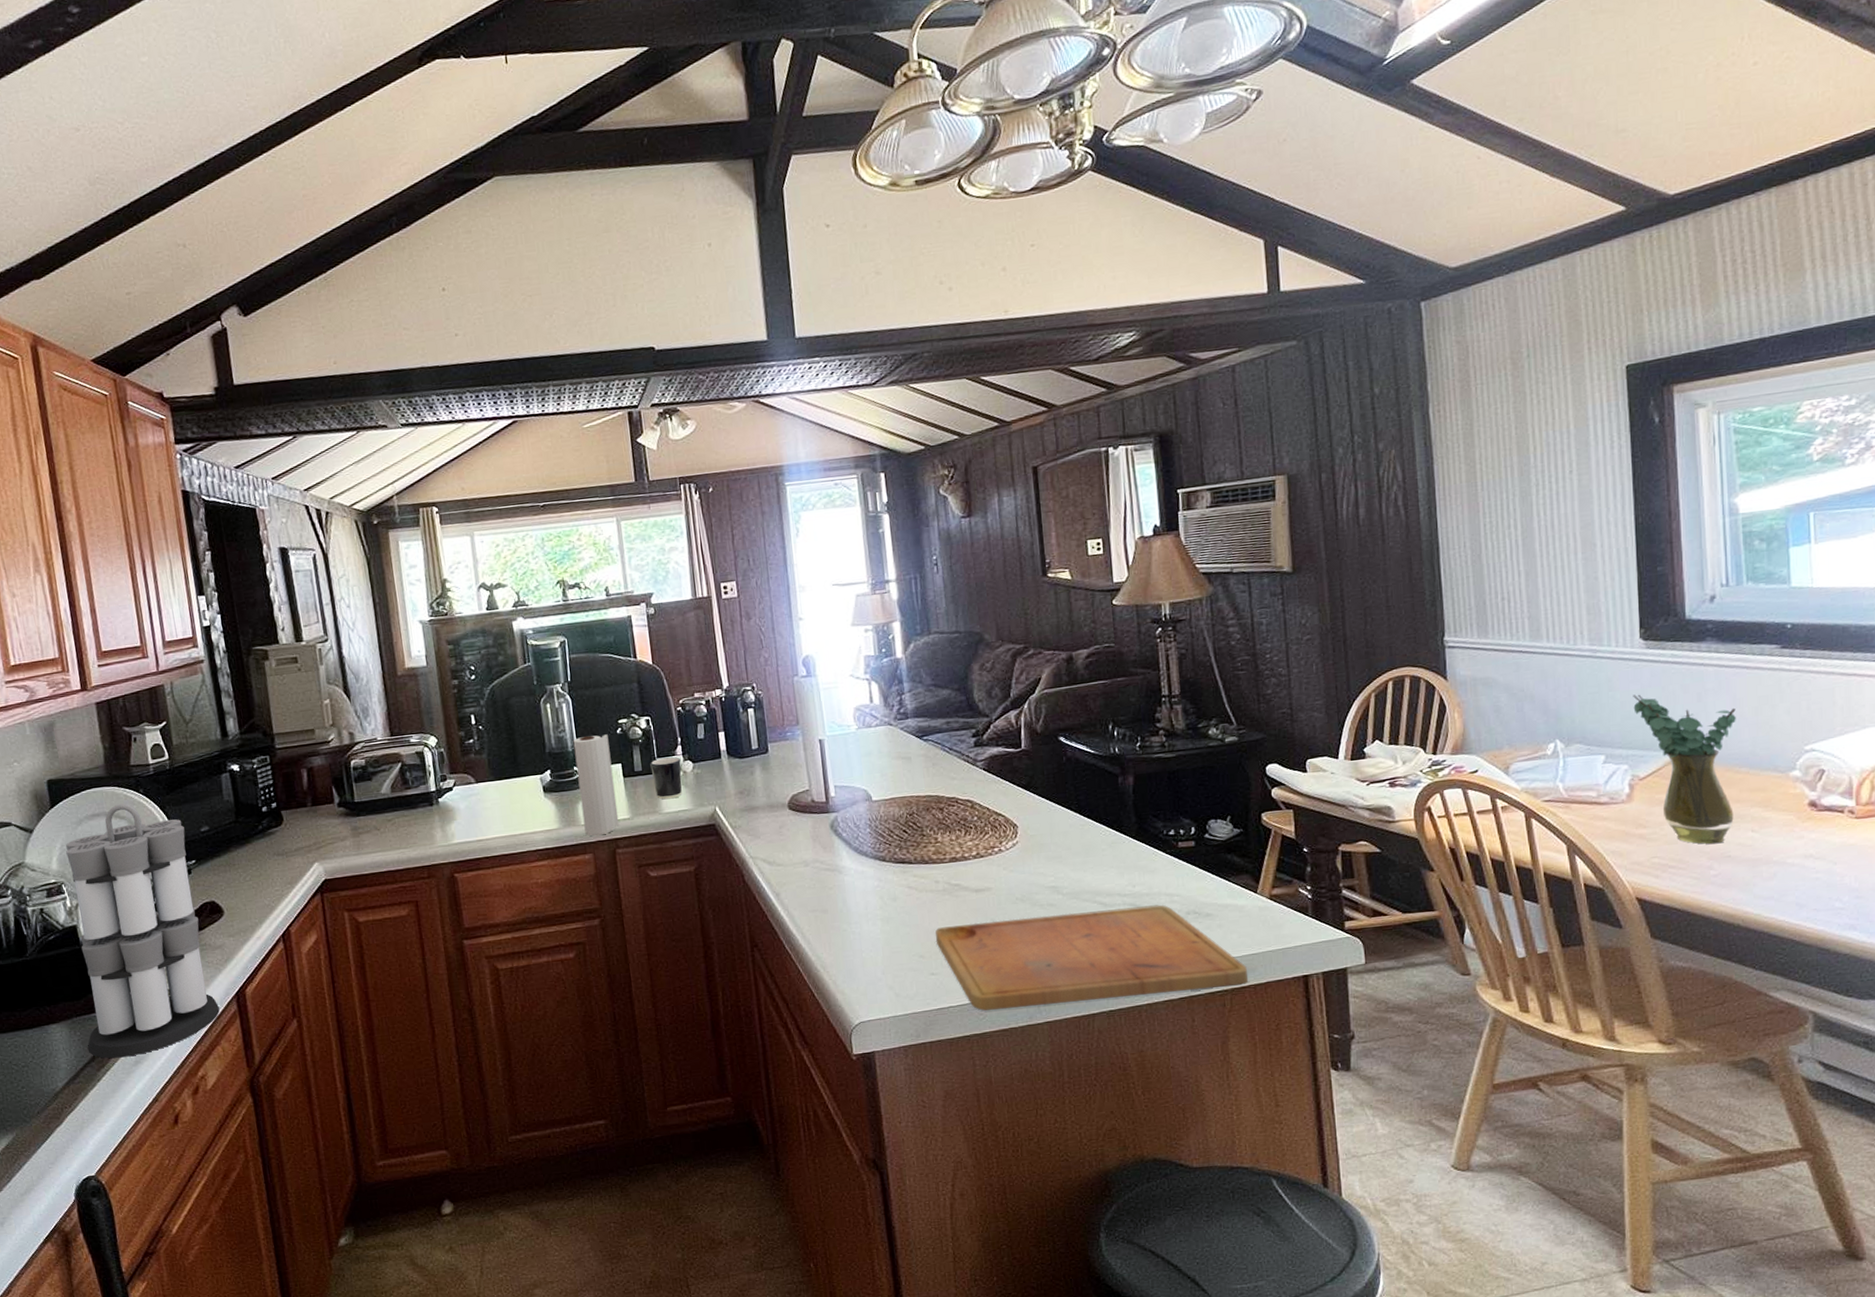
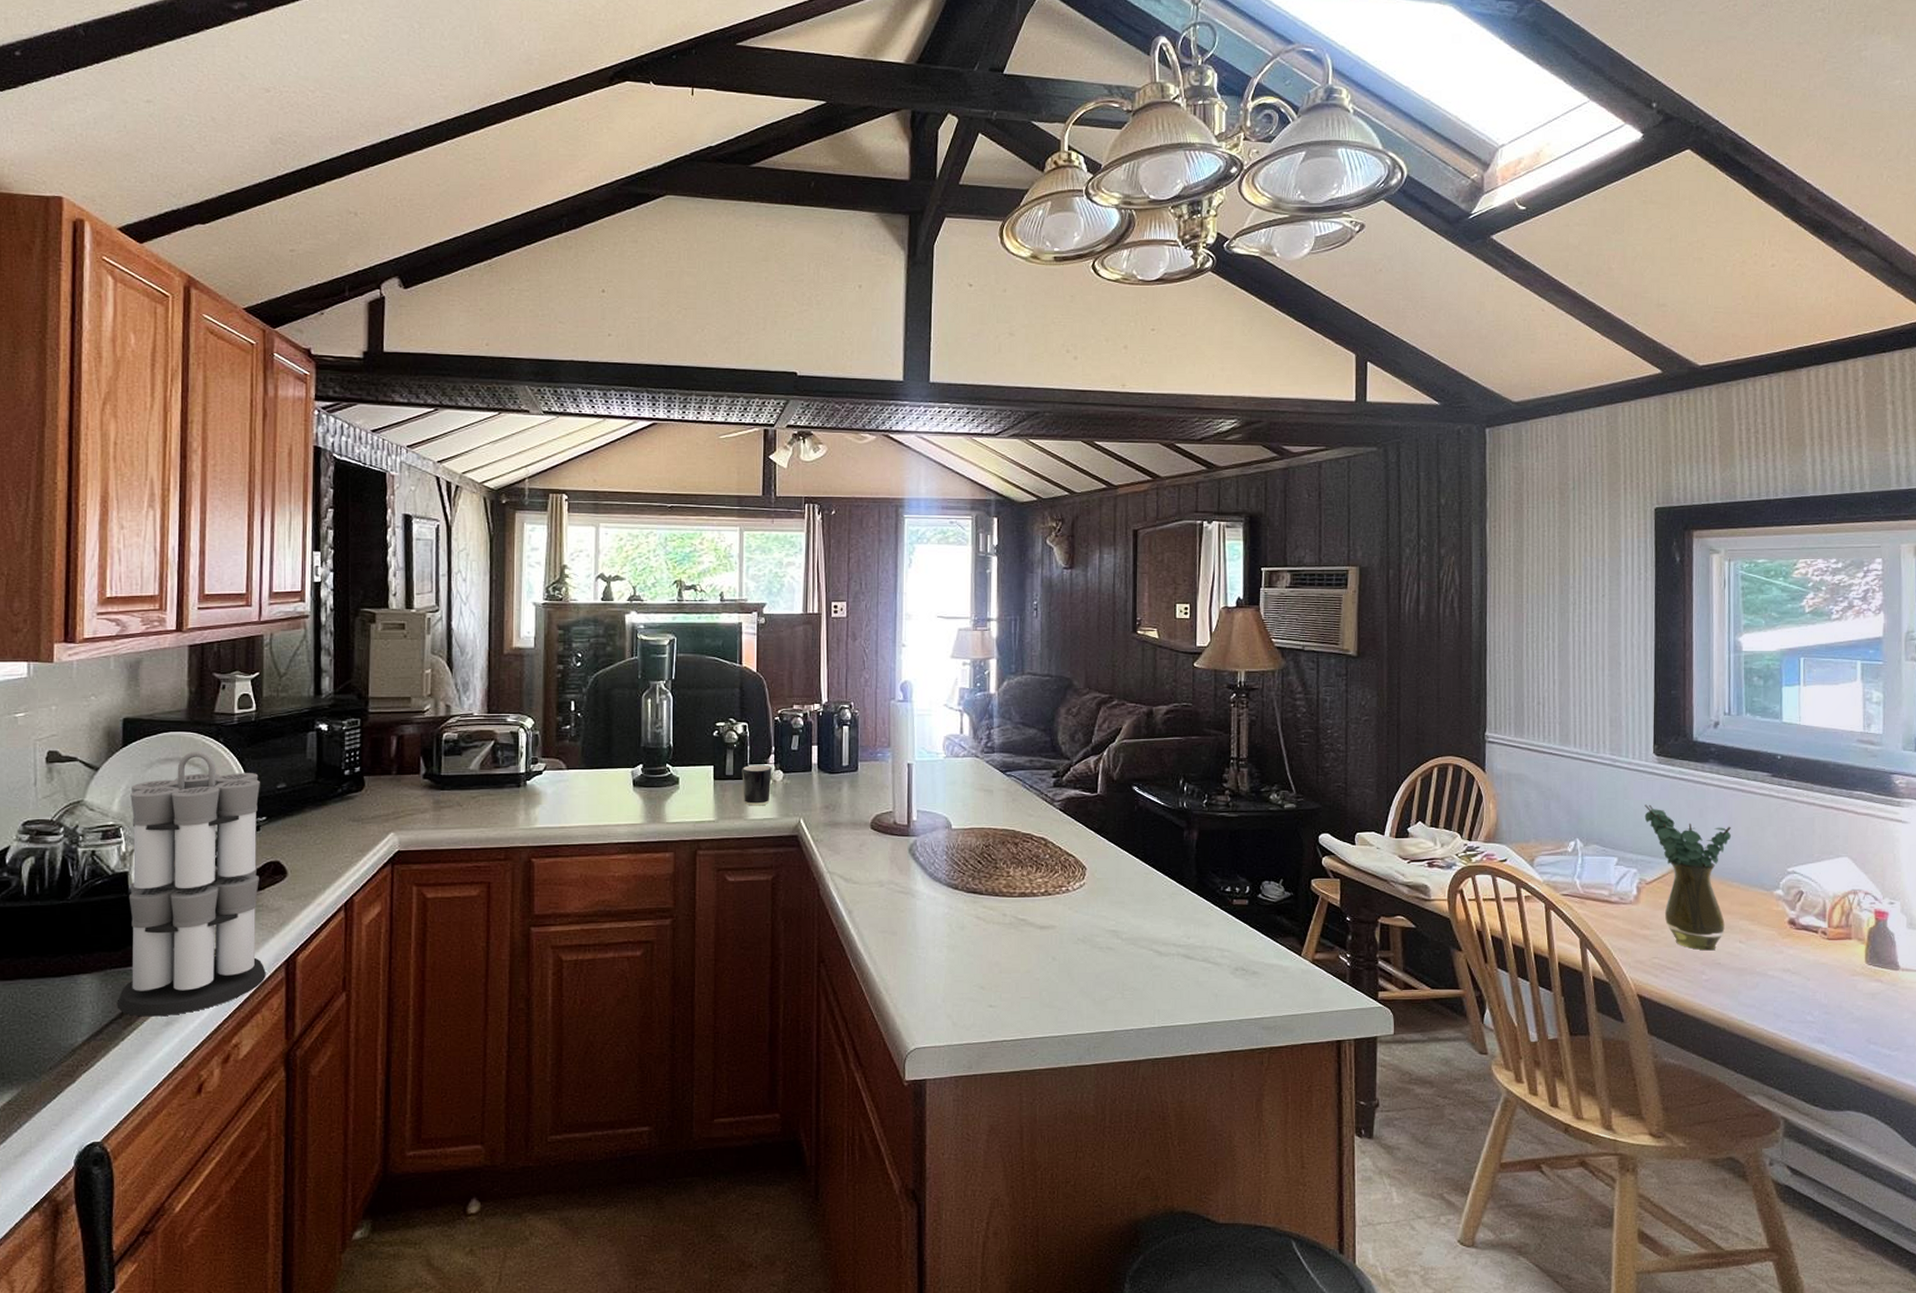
paper towel roll: present [573,734,620,836] -> none [669,735,704,835]
cutting board: present [935,904,1249,1011] -> none [997,958,1287,1047]

